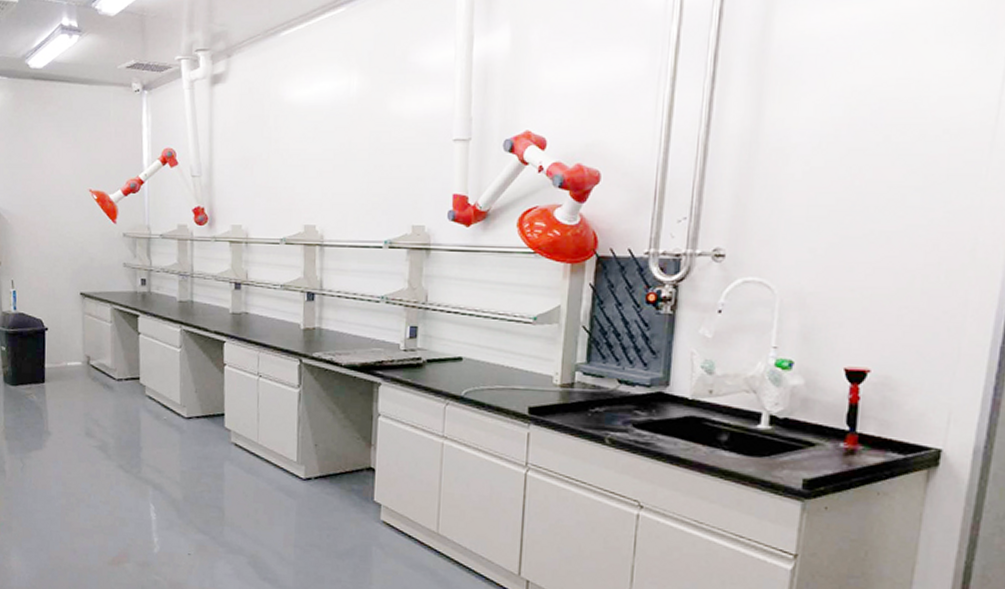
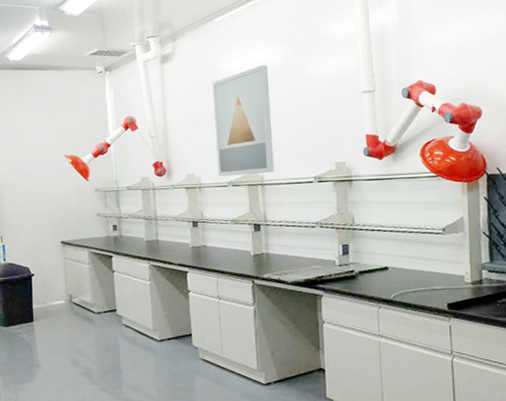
wall art: none [269,96,341,232] -> present [212,65,274,177]

